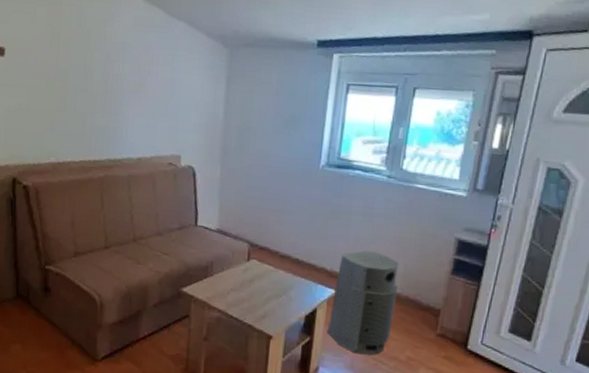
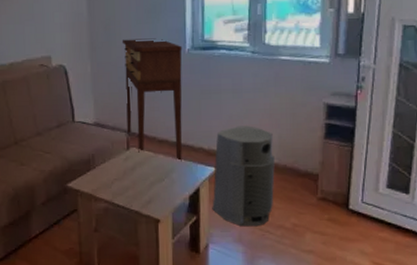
console table: none [250,147,317,280] -> present [121,38,182,162]

